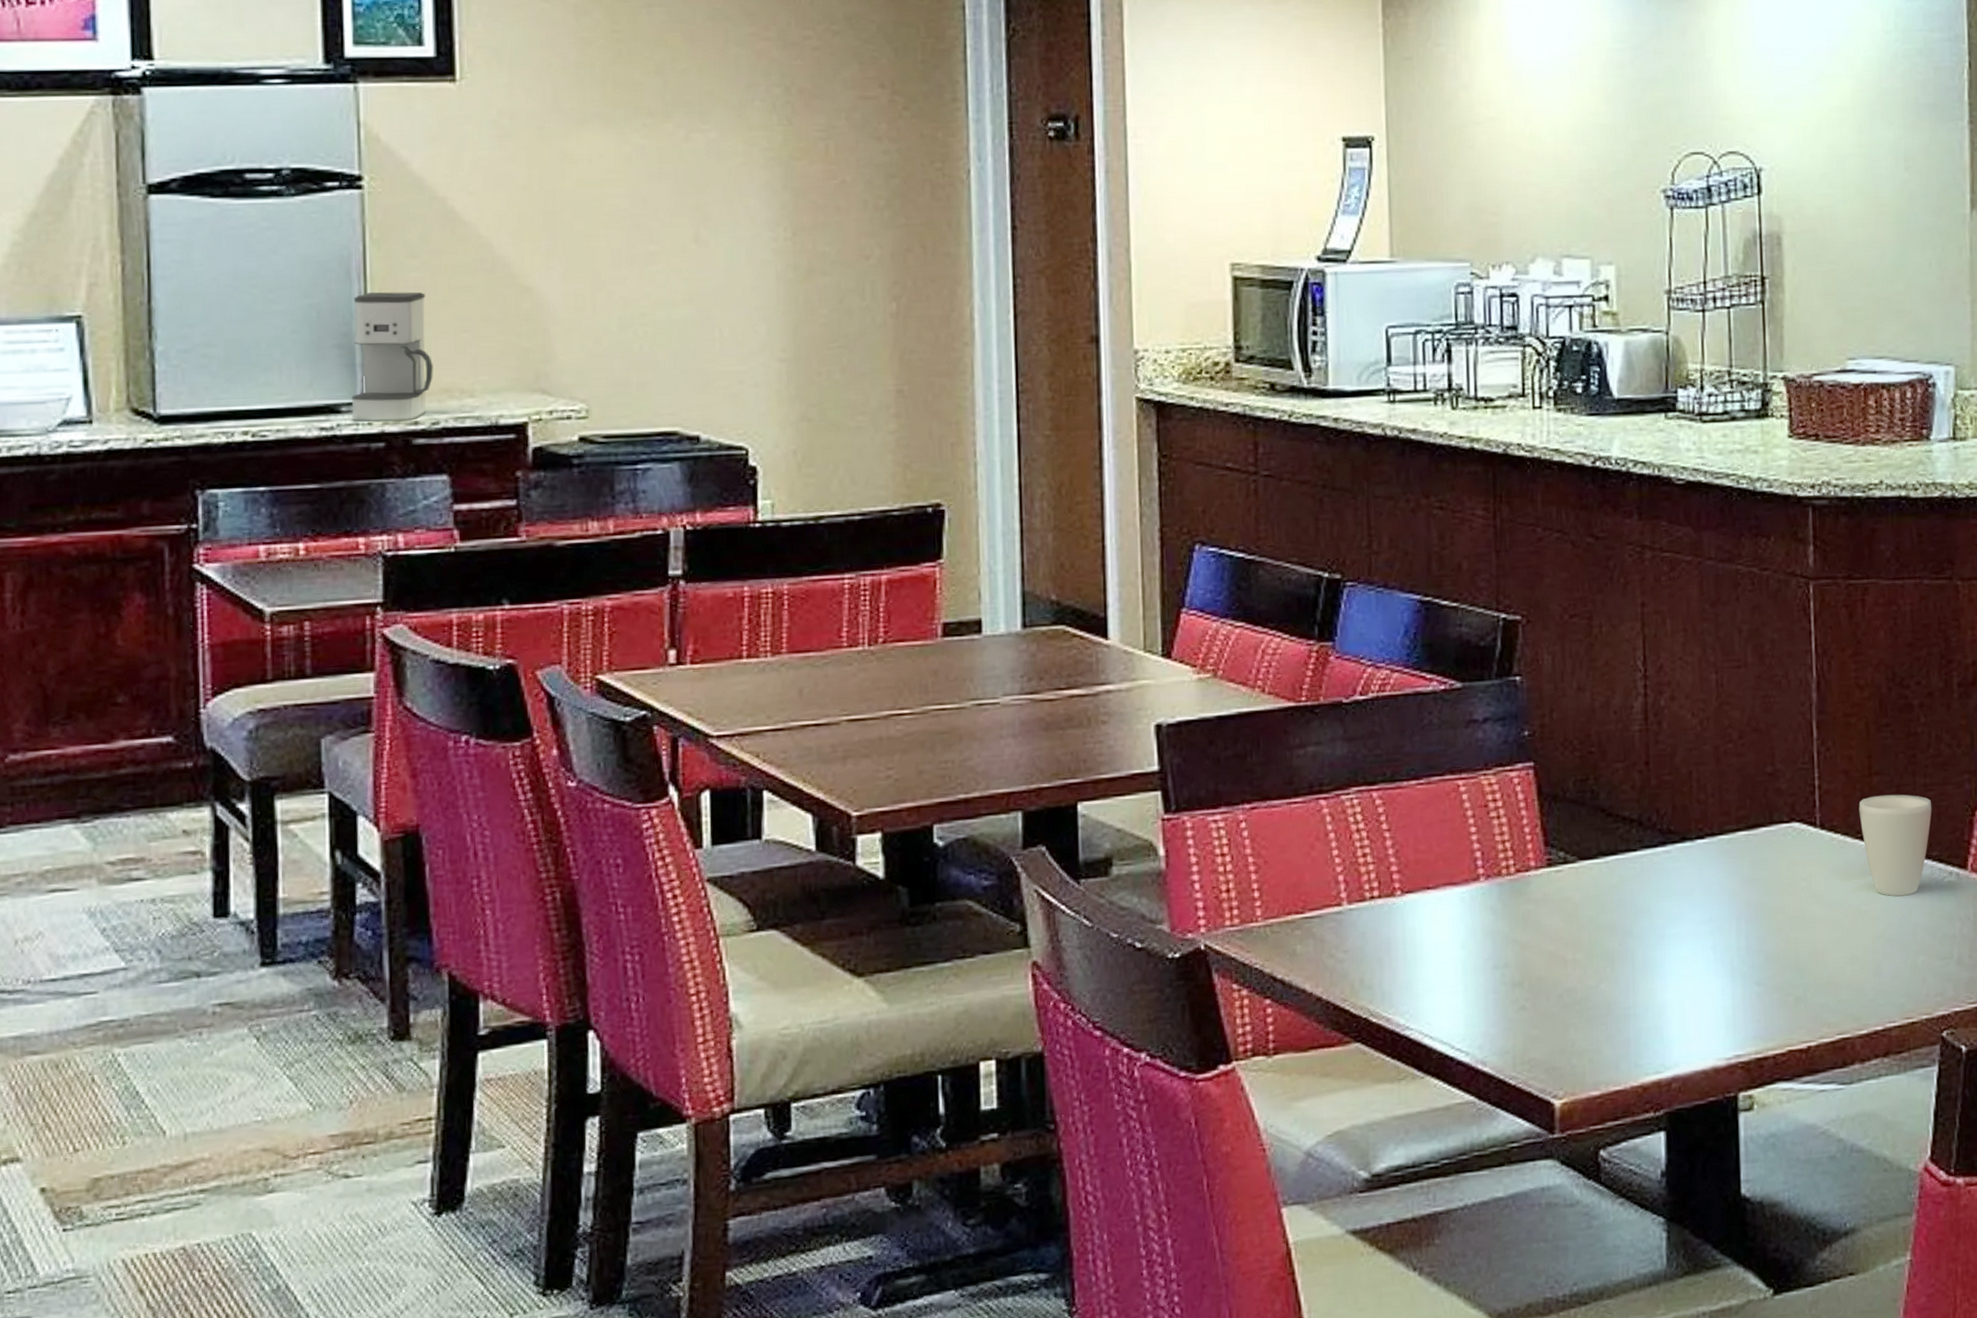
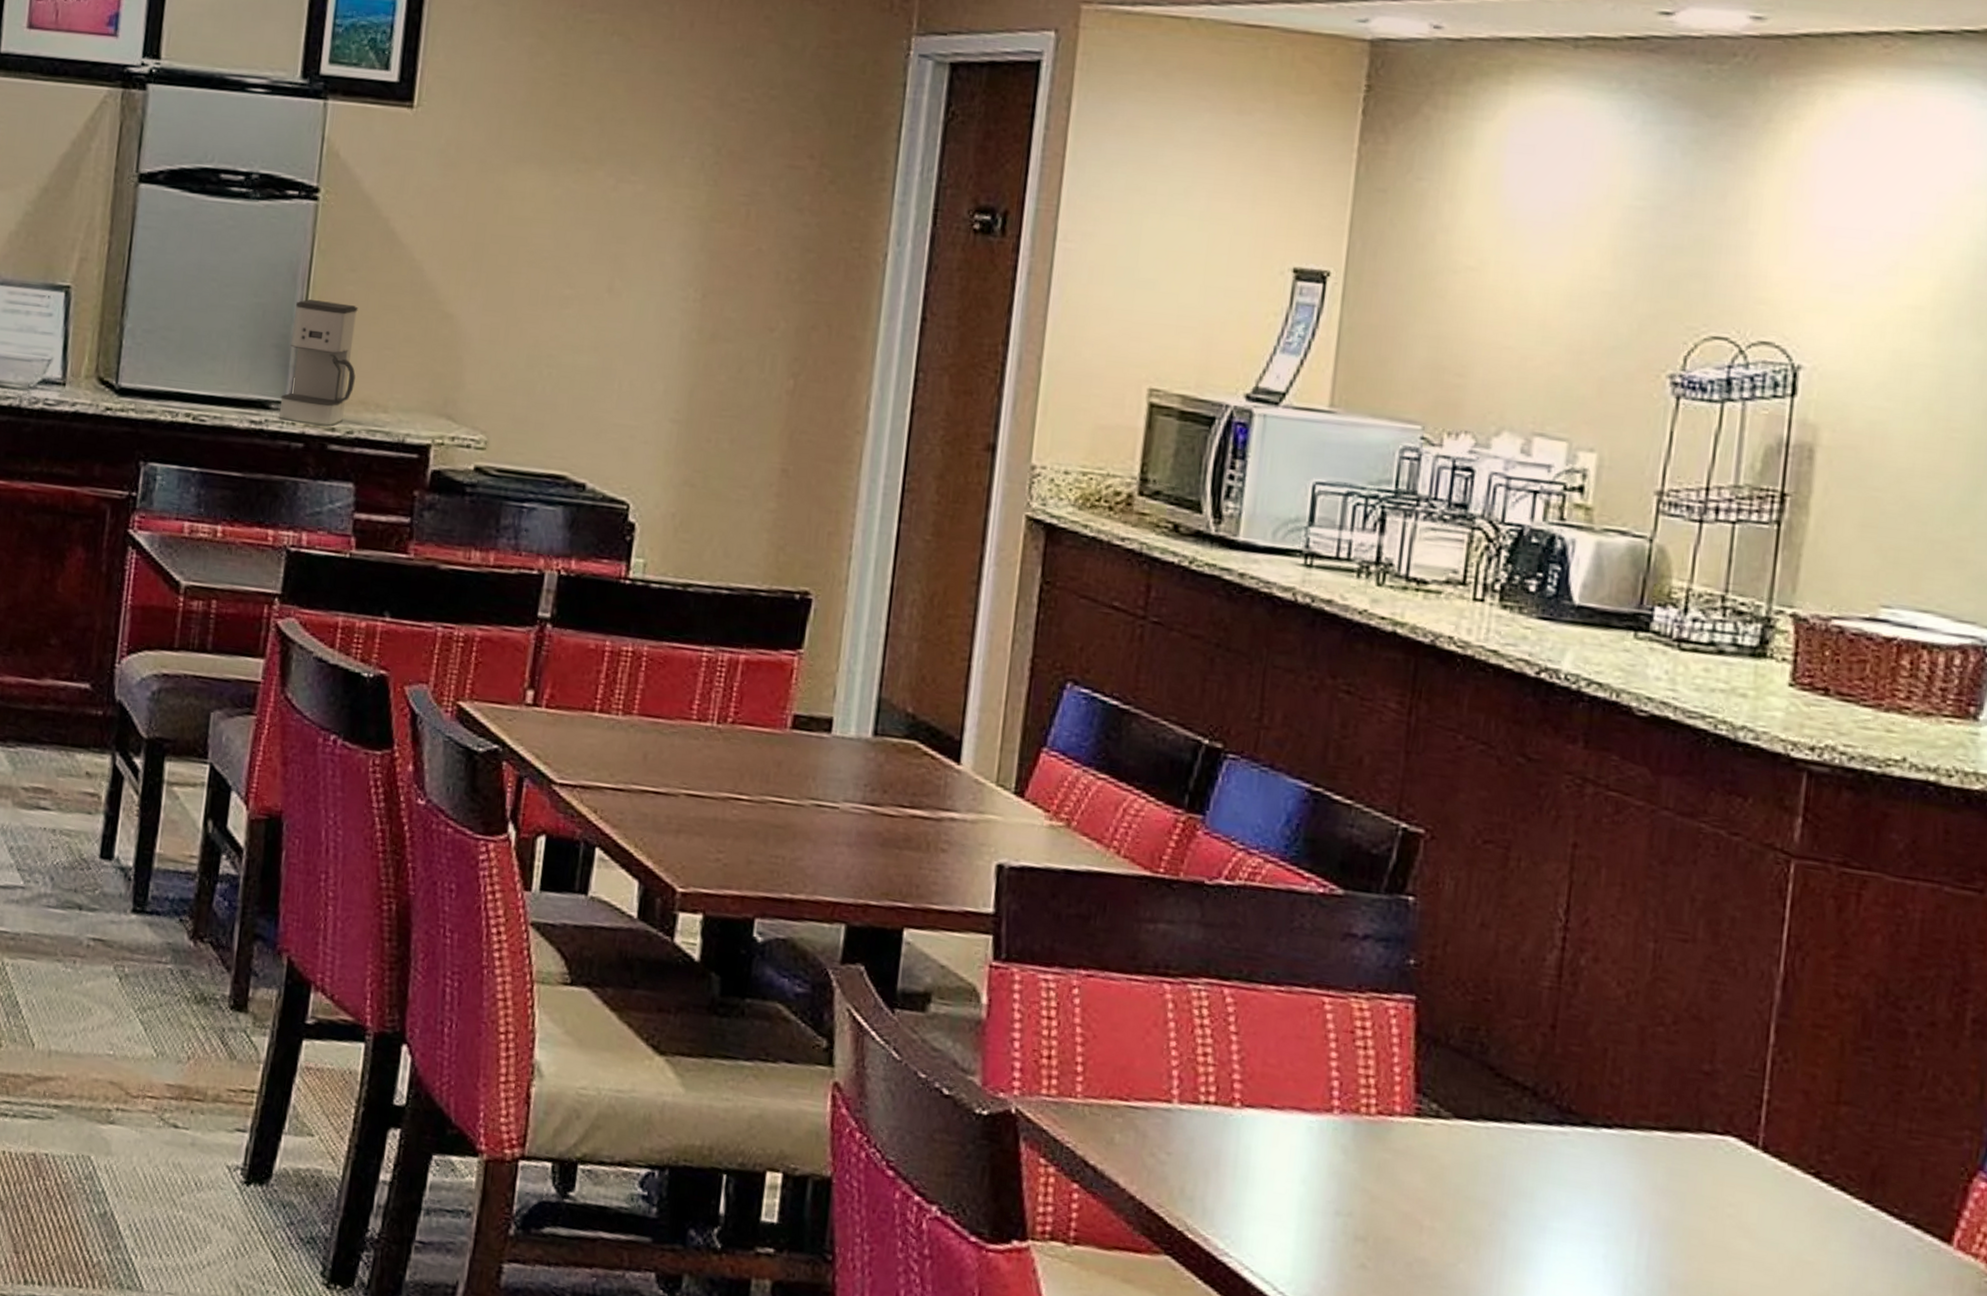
cup: present [1859,794,1932,897] -> none [1816,1128,1915,1257]

